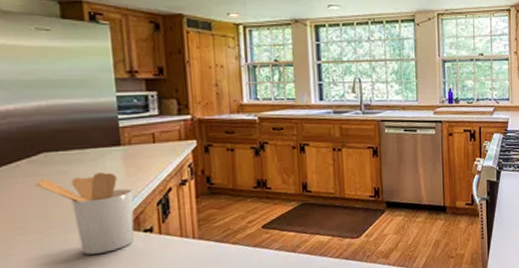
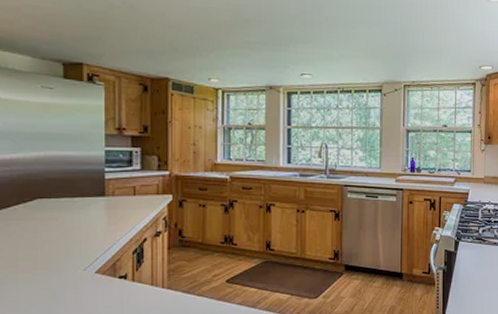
utensil holder: present [34,172,135,255] -> none [28,220,112,296]

